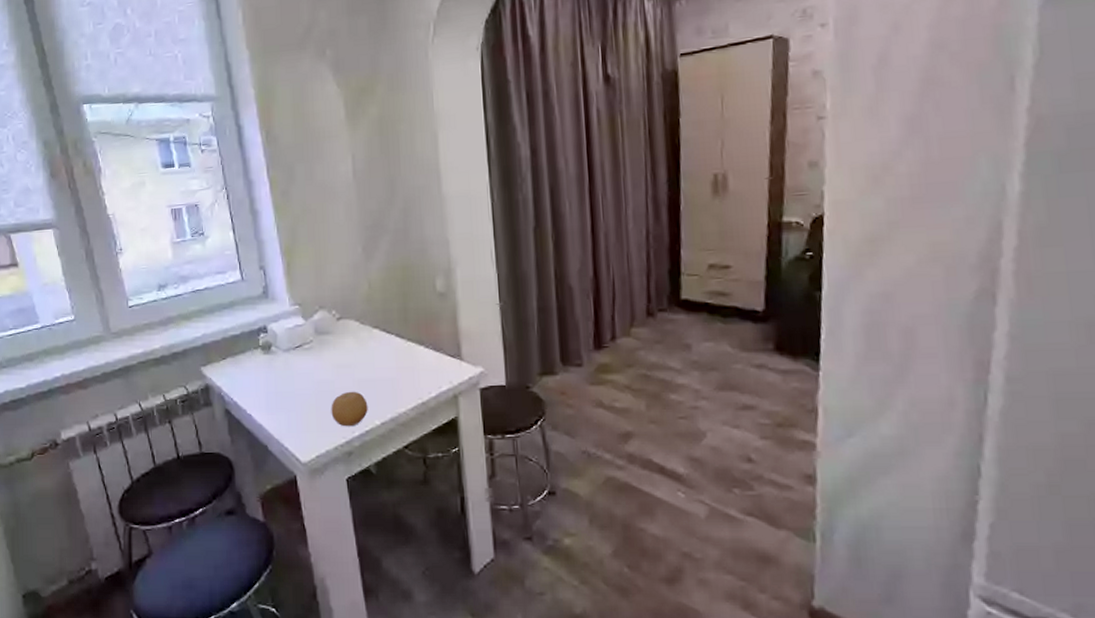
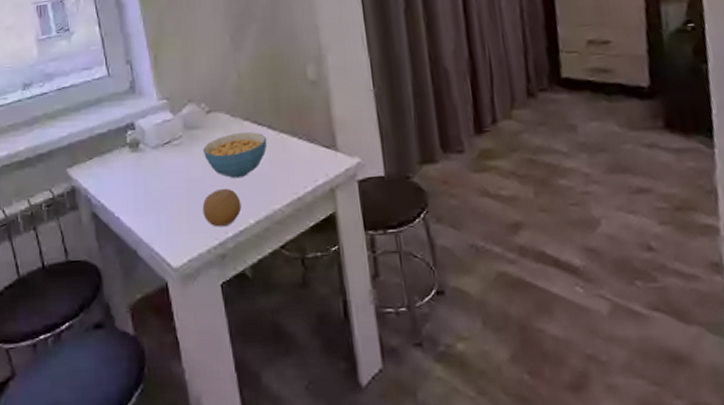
cereal bowl: none [332,339,395,383] -> present [202,132,268,179]

